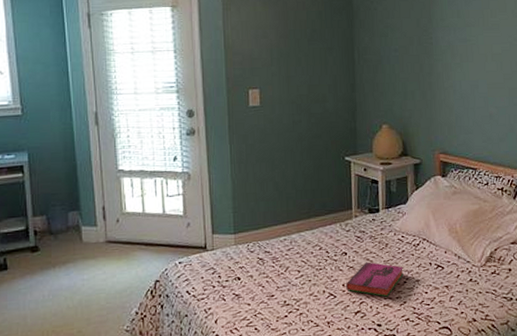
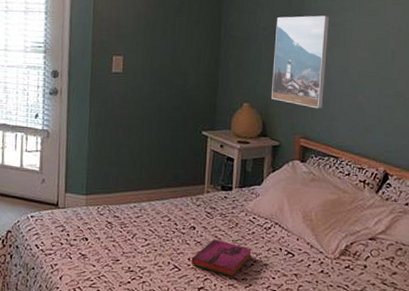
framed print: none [406,33,458,124] -> present [272,15,330,109]

